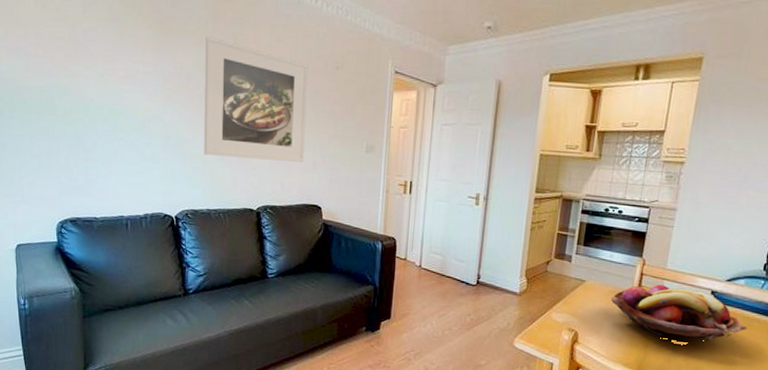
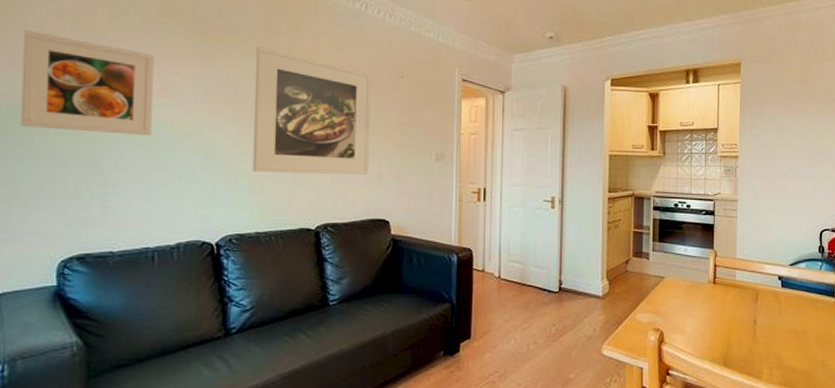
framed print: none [18,20,121,119] -> present [20,30,154,136]
fruit basket: present [611,285,748,342] -> none [691,275,814,327]

